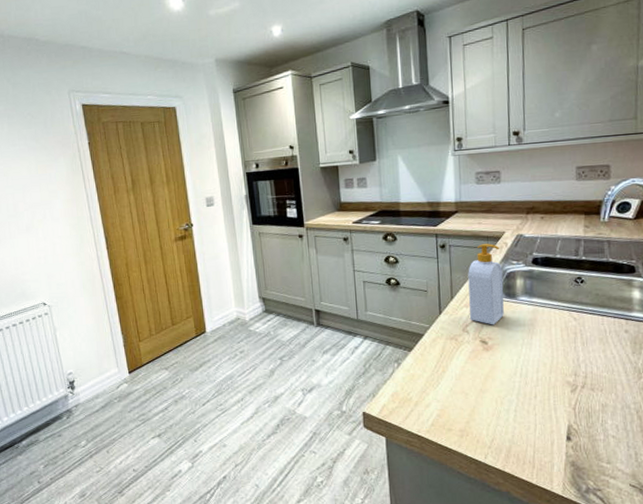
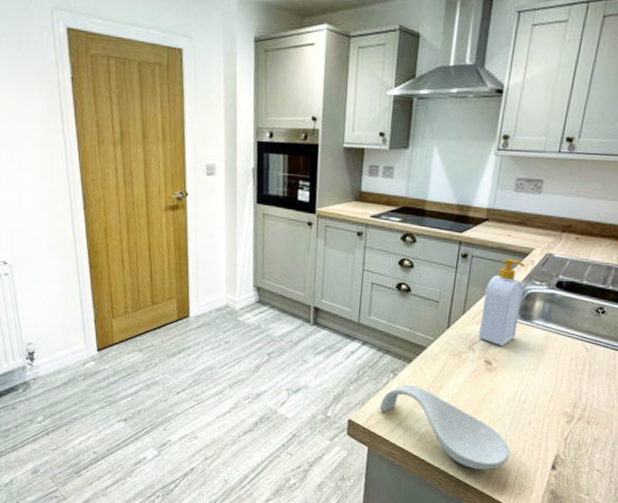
spoon rest: none [389,371,523,449] -> present [379,384,510,470]

